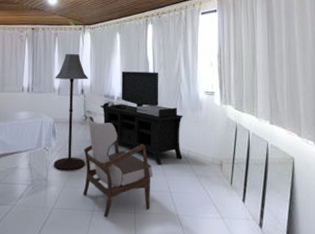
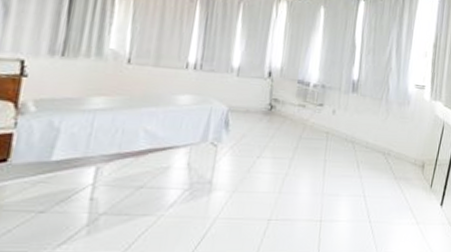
floor lamp: present [53,54,88,171] -> none [221,25,279,172]
armchair: present [83,115,154,218] -> none [258,104,348,228]
media console: present [100,71,184,164] -> none [291,53,389,165]

